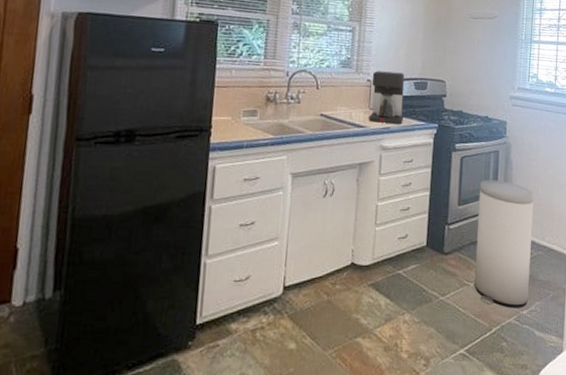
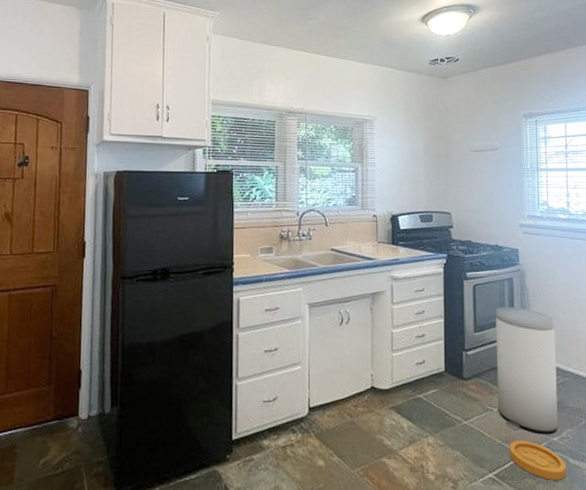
coffee maker: present [369,71,405,125] -> none [377,206,411,256]
pet bowl: none [481,315,533,353] -> present [509,441,567,480]

